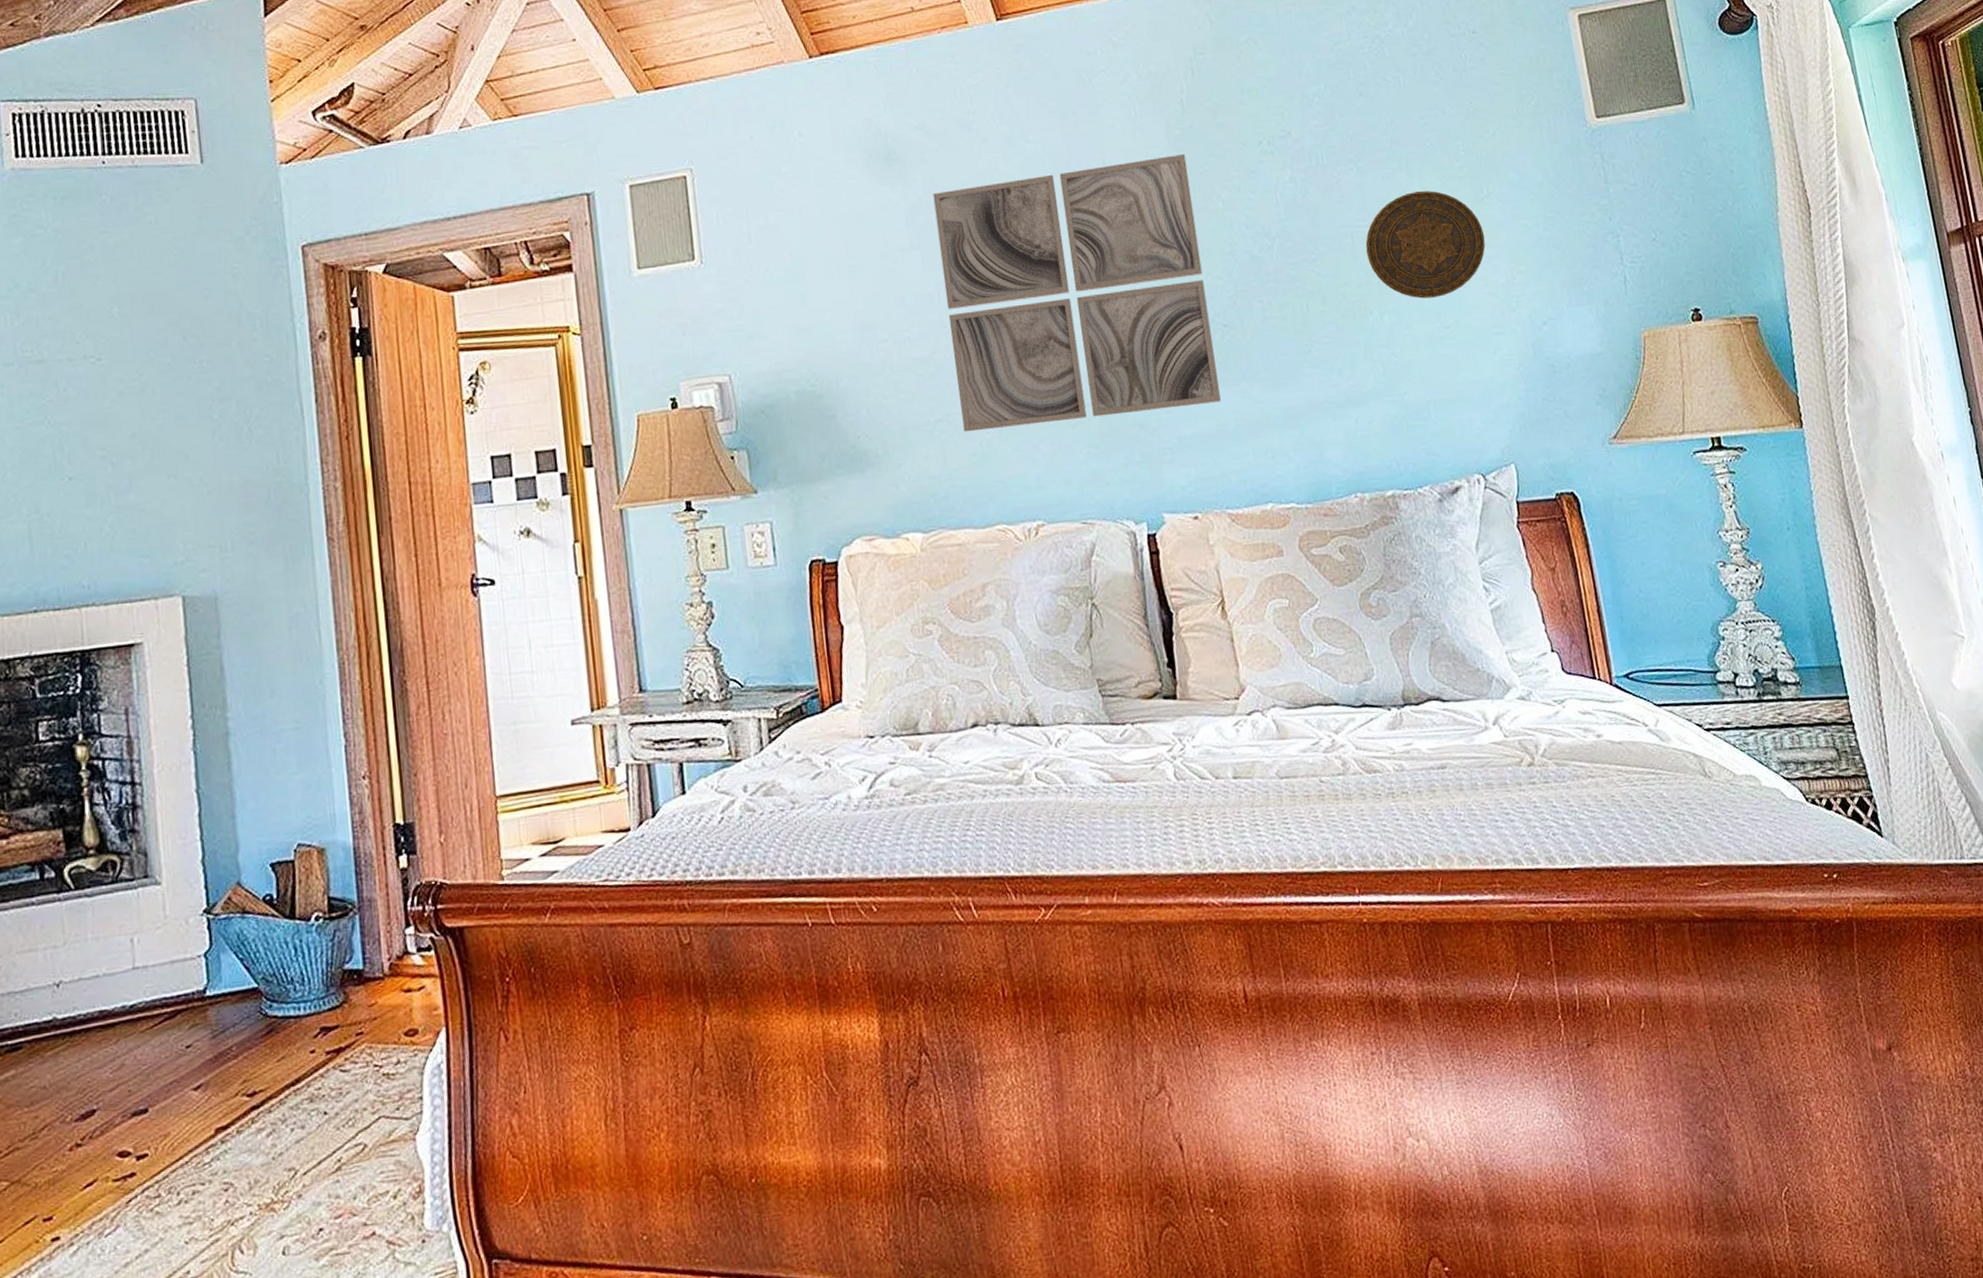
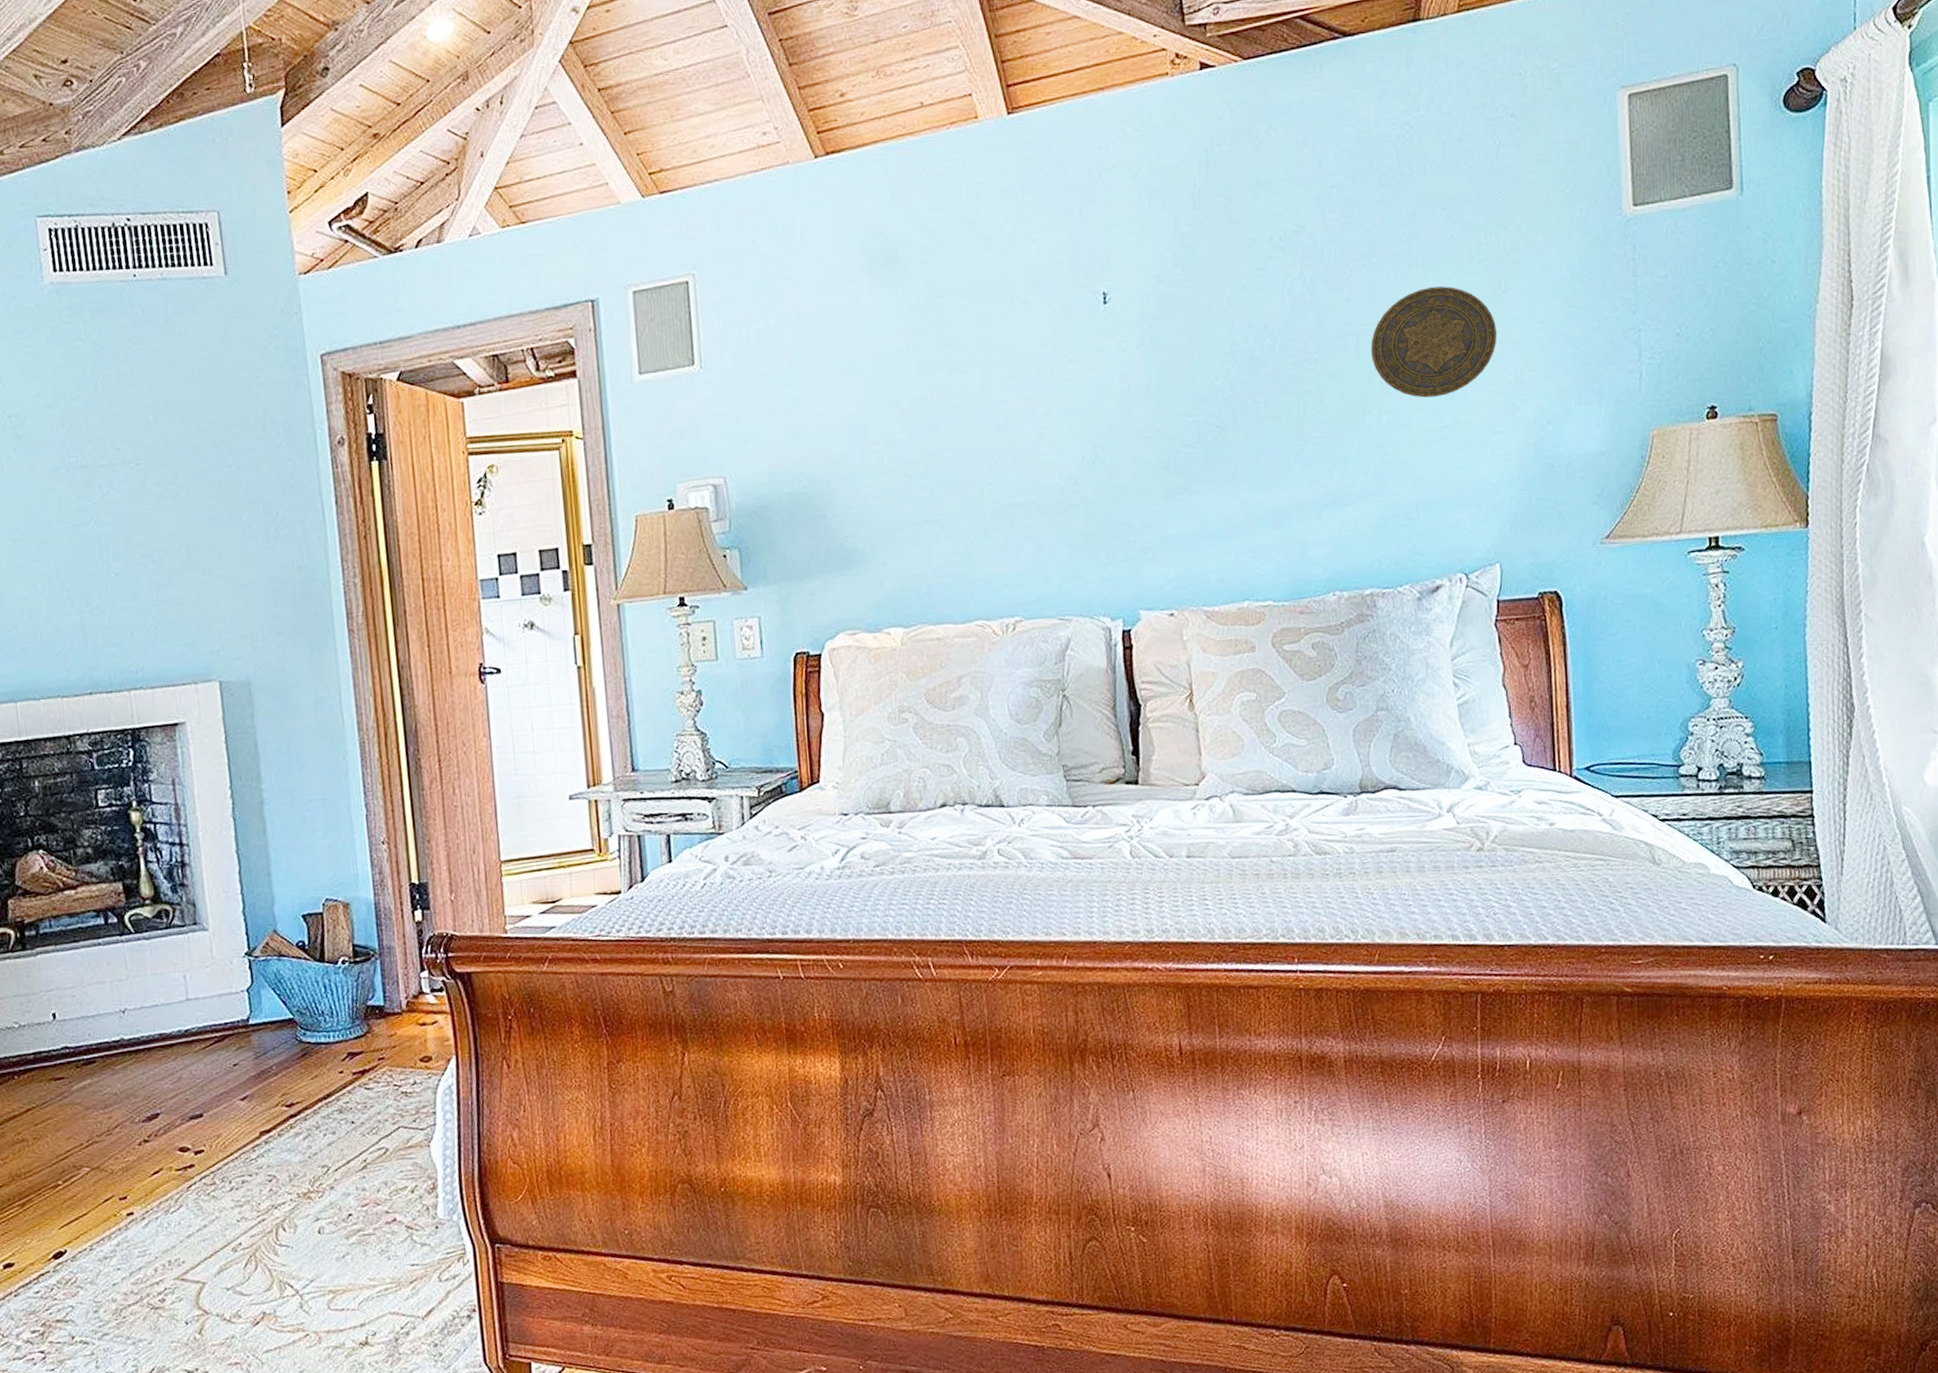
wall art: present [933,153,1221,432] -> none [932,250,1207,532]

